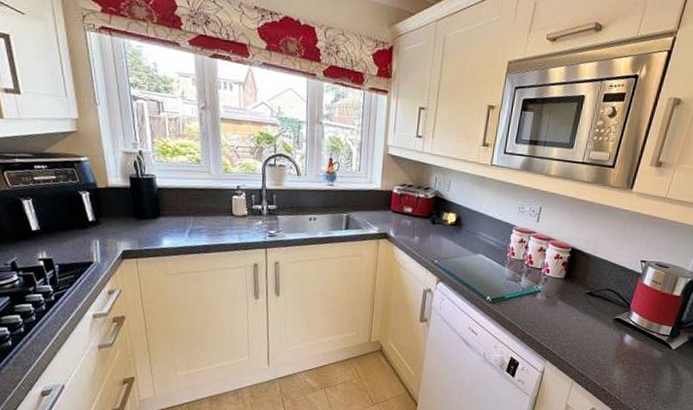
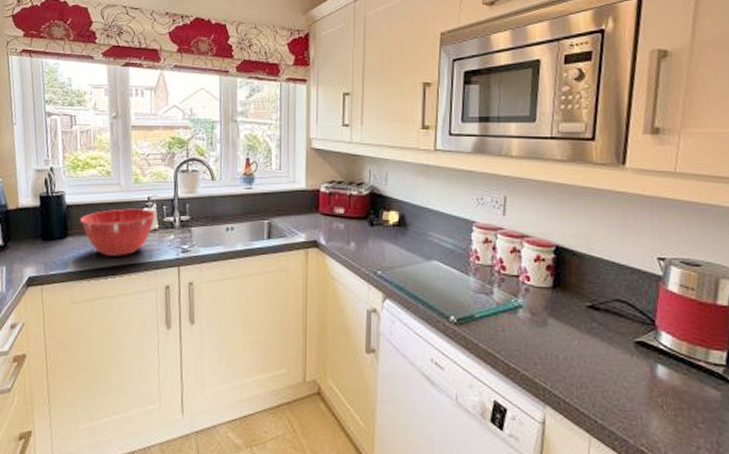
mixing bowl: none [172,194,245,237] -> present [80,208,156,257]

